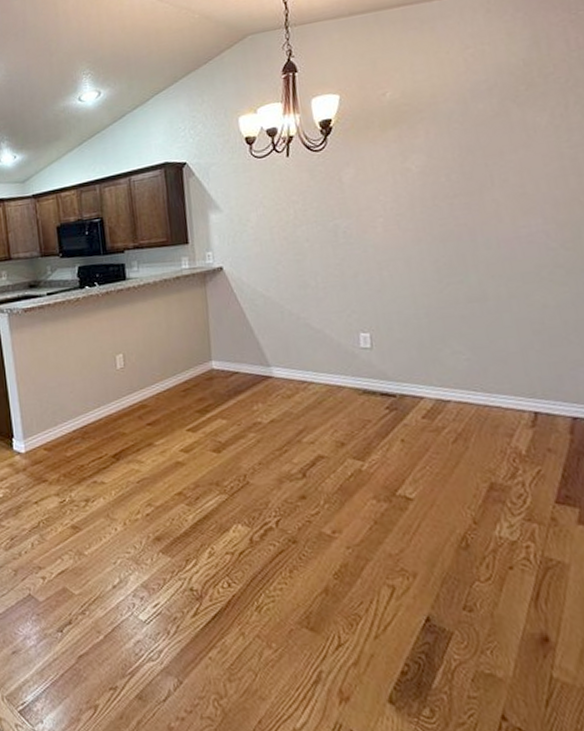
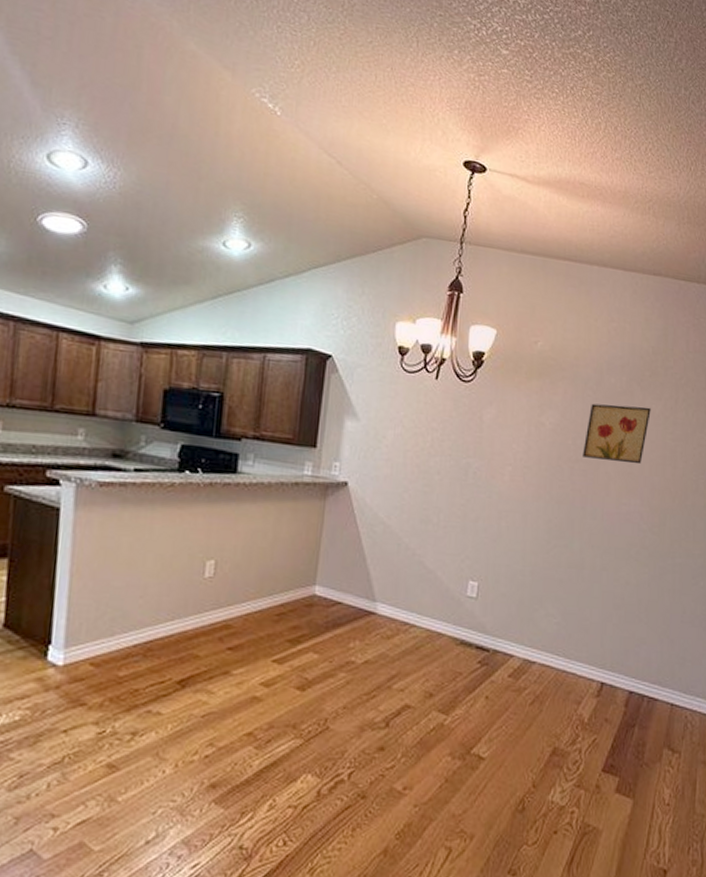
wall art: none [459,121,536,191] -> present [582,403,651,465]

